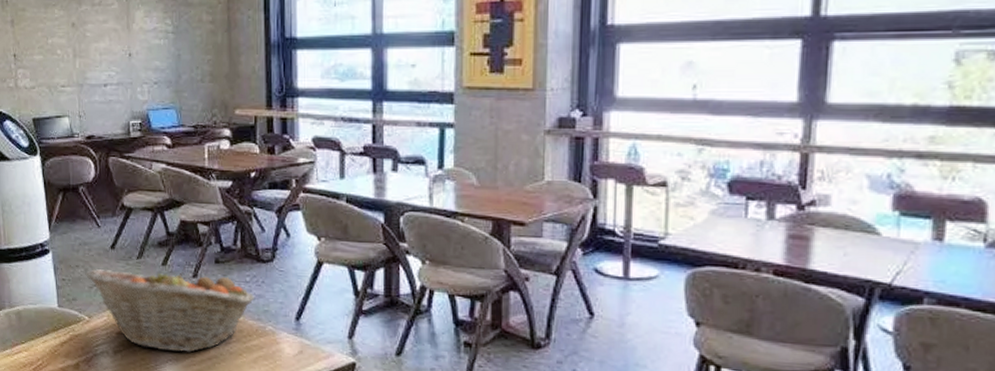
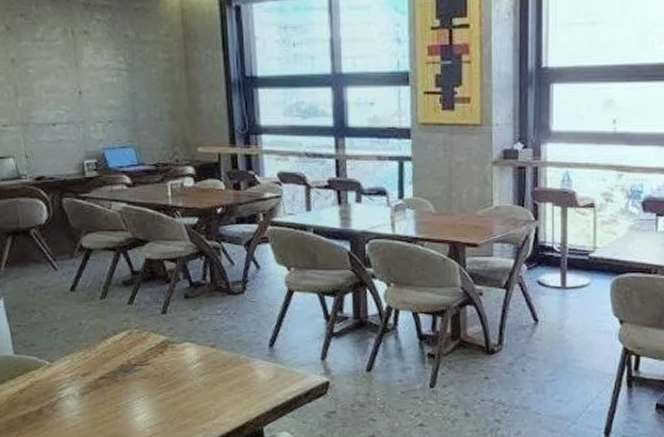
fruit basket: present [85,266,255,353] -> none [43,303,228,388]

